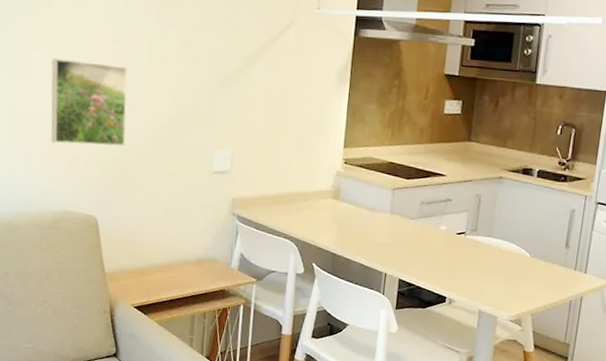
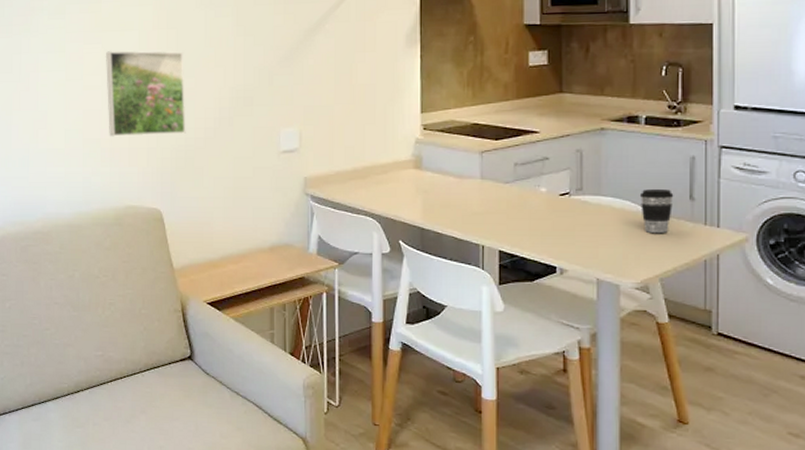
coffee cup: none [523,235,553,275] -> present [639,189,674,233]

